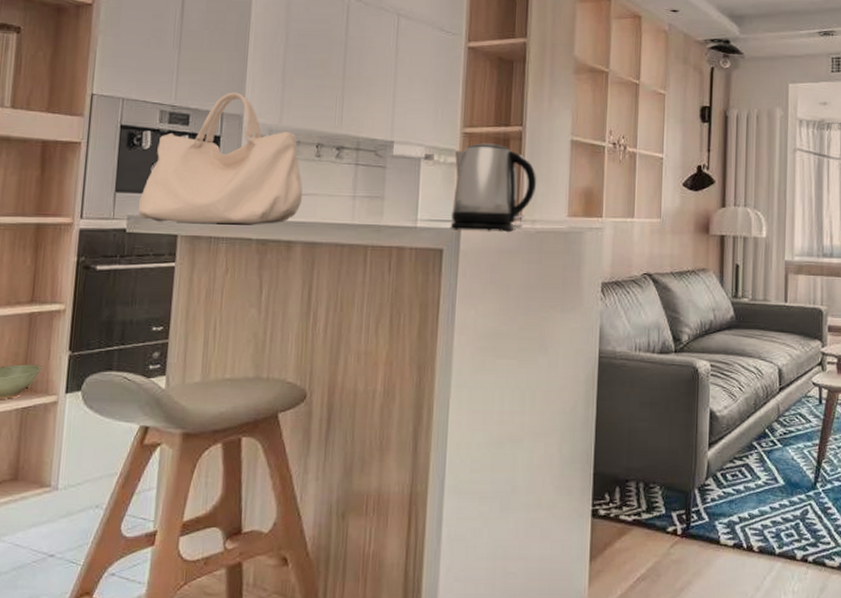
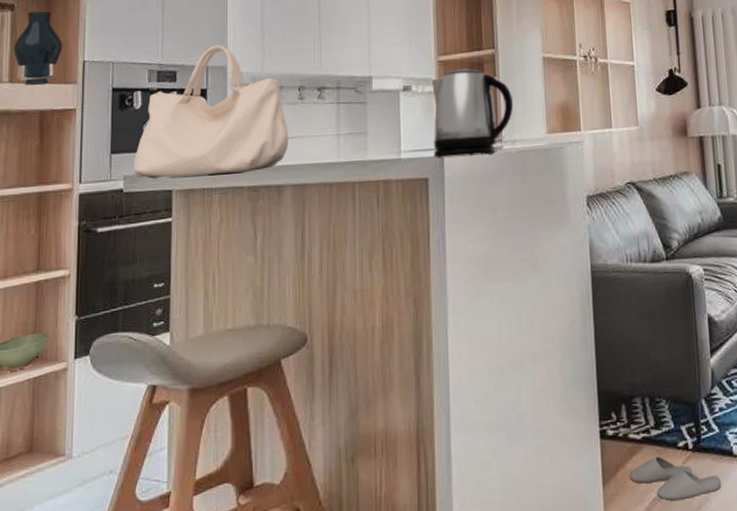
vase: none [16,37,71,115] -> present [12,11,63,86]
slippers: none [617,539,706,581] -> present [629,456,722,500]

